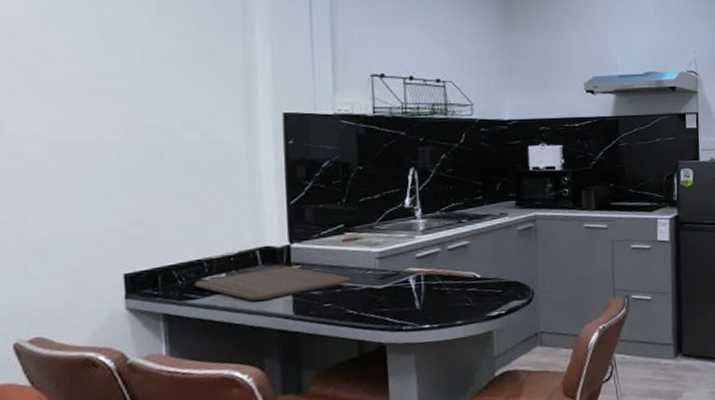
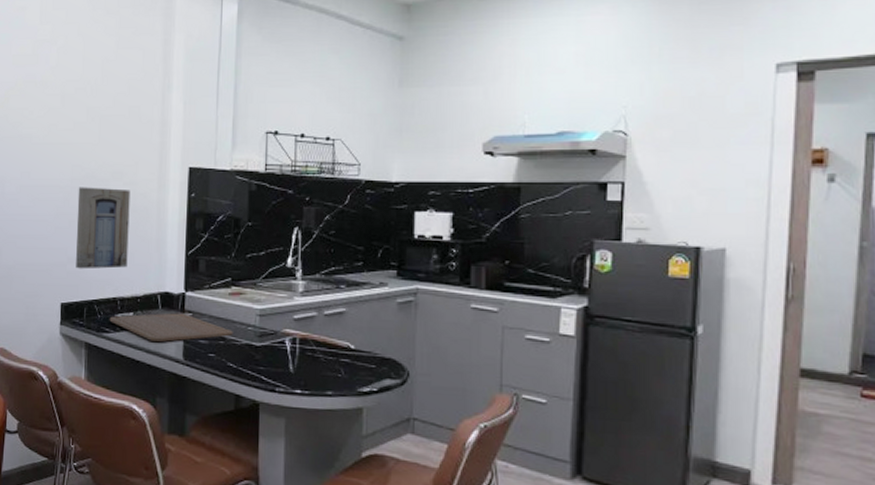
wall art: none [136,139,213,233] -> present [76,187,131,269]

